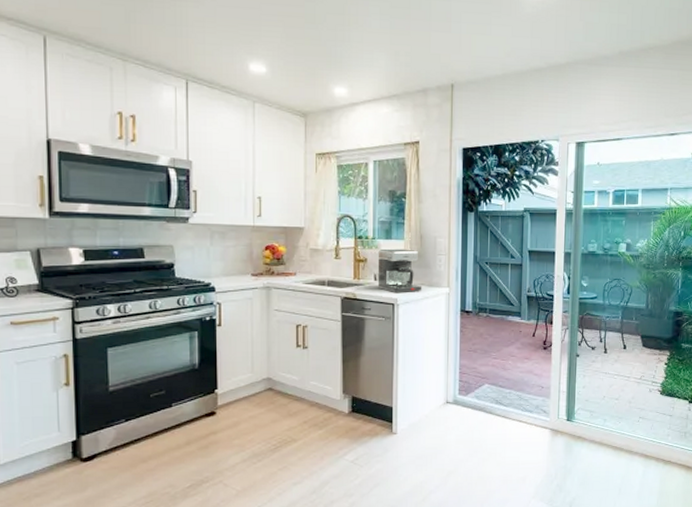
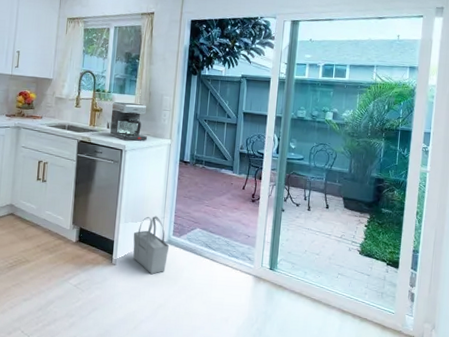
shopping bag: none [414,375,456,440] -> present [133,216,170,275]

